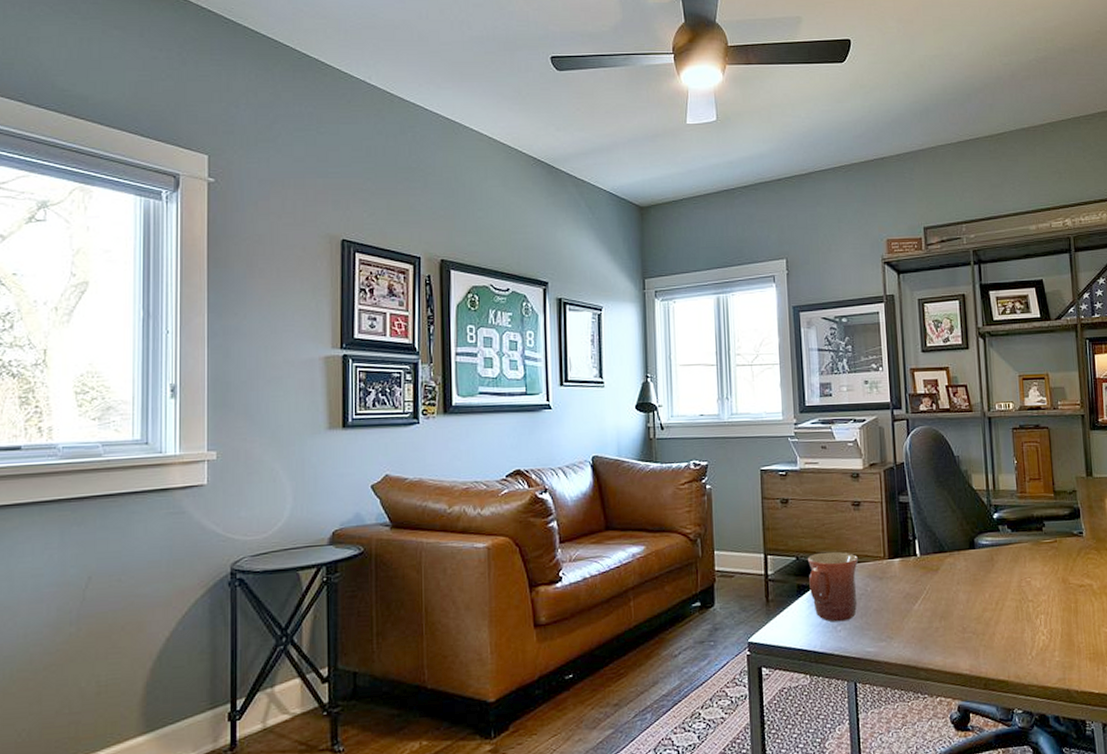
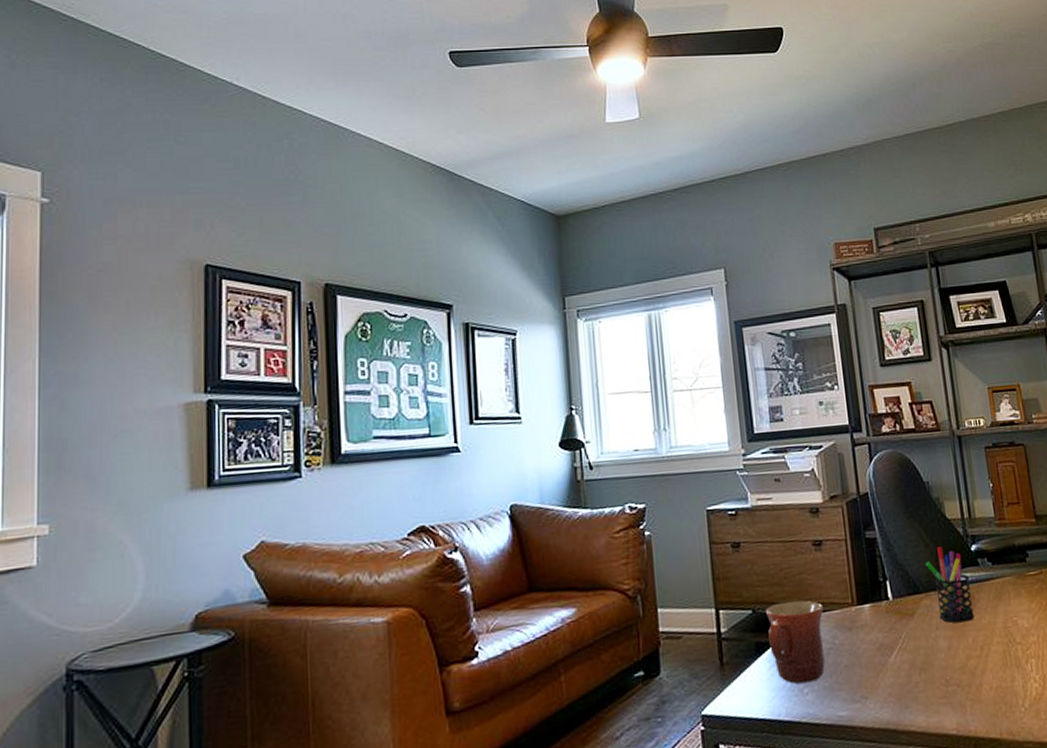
pen holder: none [951,513,993,580] -> present [925,546,976,623]

